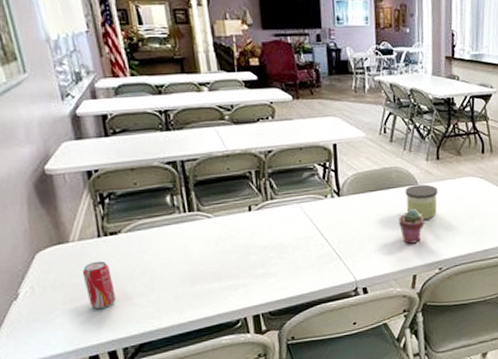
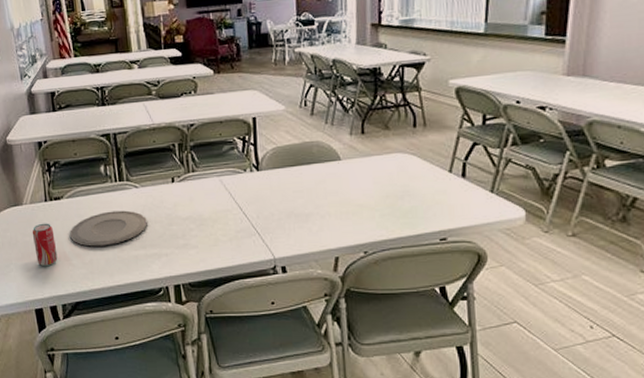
plate: none [130,242,222,284] -> present [70,210,147,247]
potted succulent: present [398,208,425,244] -> none [319,185,348,223]
candle: present [405,184,438,219] -> none [326,160,363,197]

